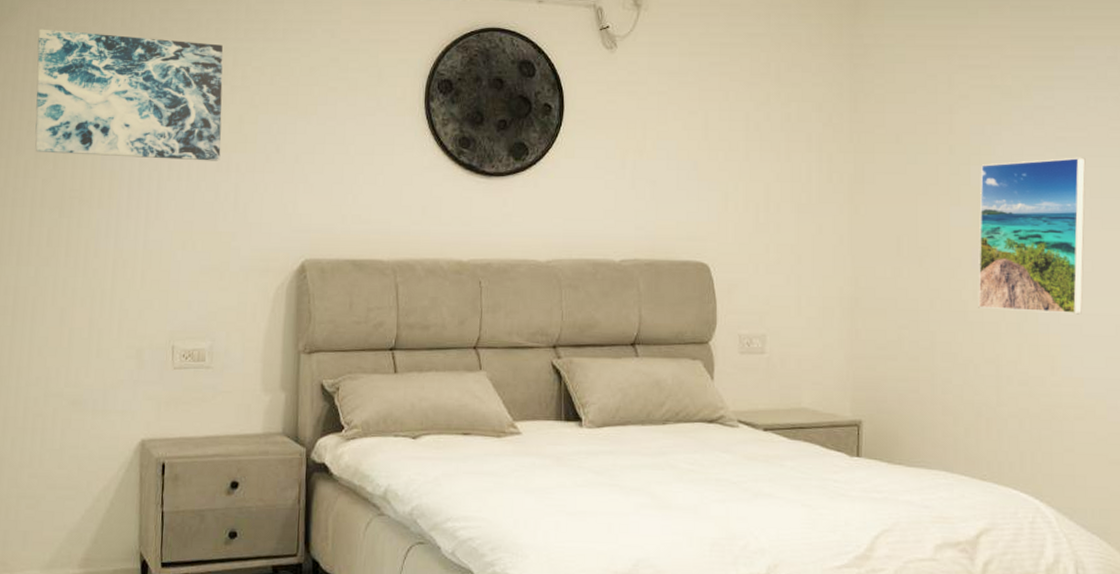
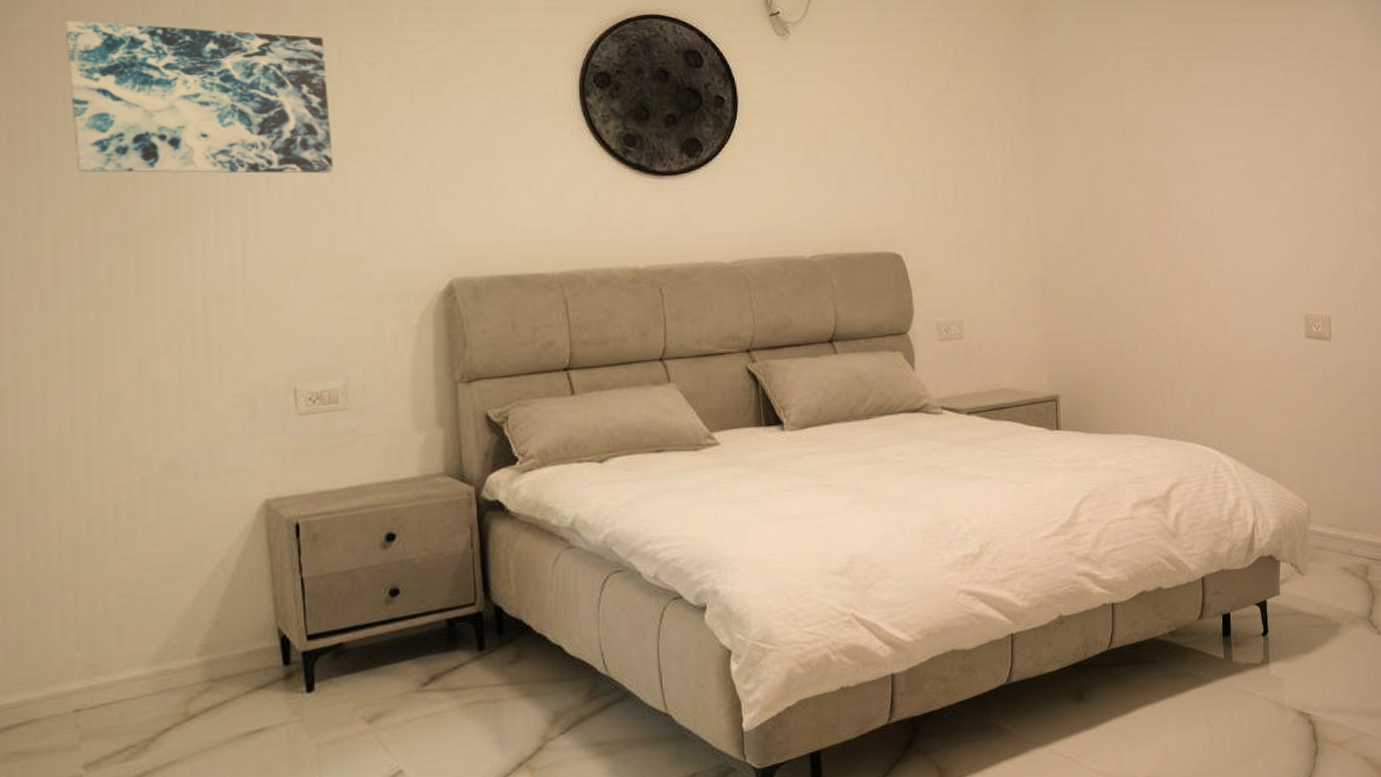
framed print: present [978,157,1086,315] -> none [1151,132,1247,279]

